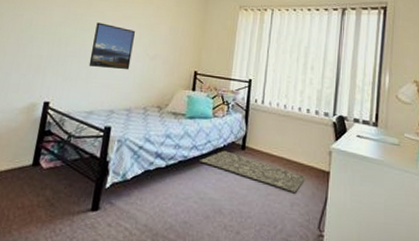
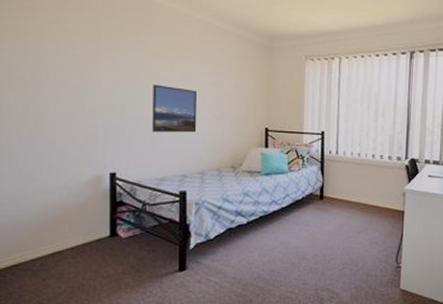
rug: present [199,150,307,192] -> none [279,202,383,233]

